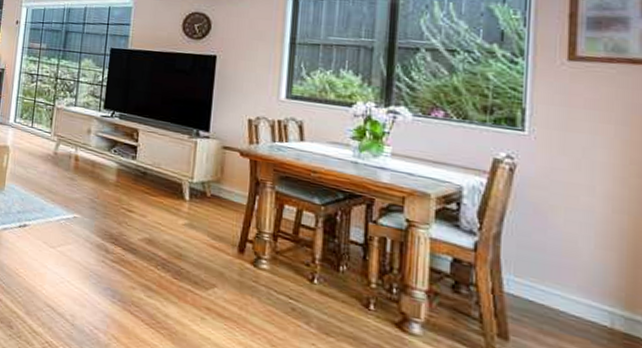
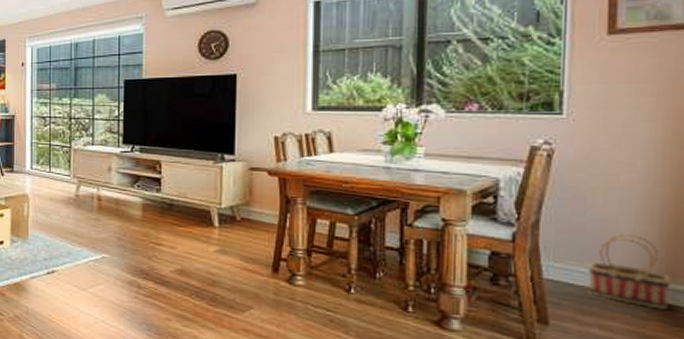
basket: none [548,256,631,339] -> present [588,234,671,310]

